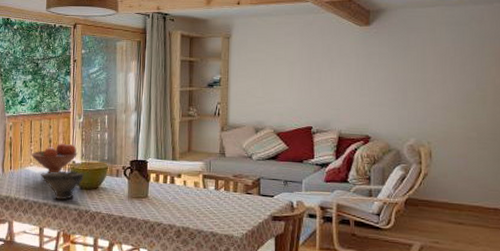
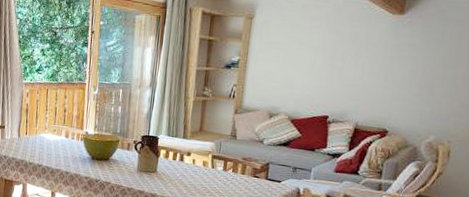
fruit bowl: present [31,143,77,173] -> none [46,113,91,142]
bowl: present [41,170,84,200] -> none [54,140,96,168]

